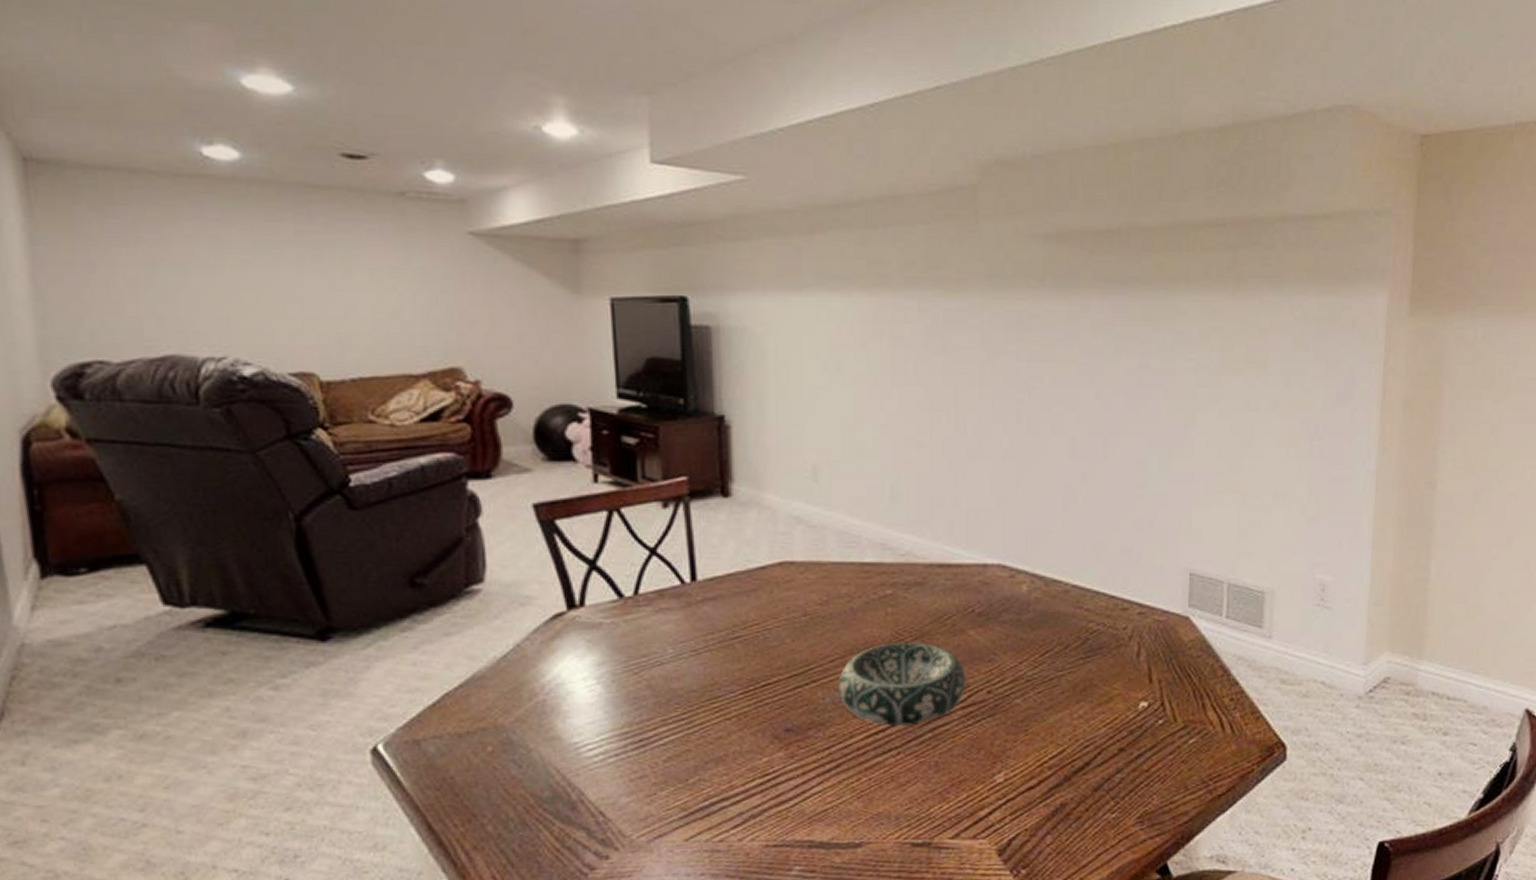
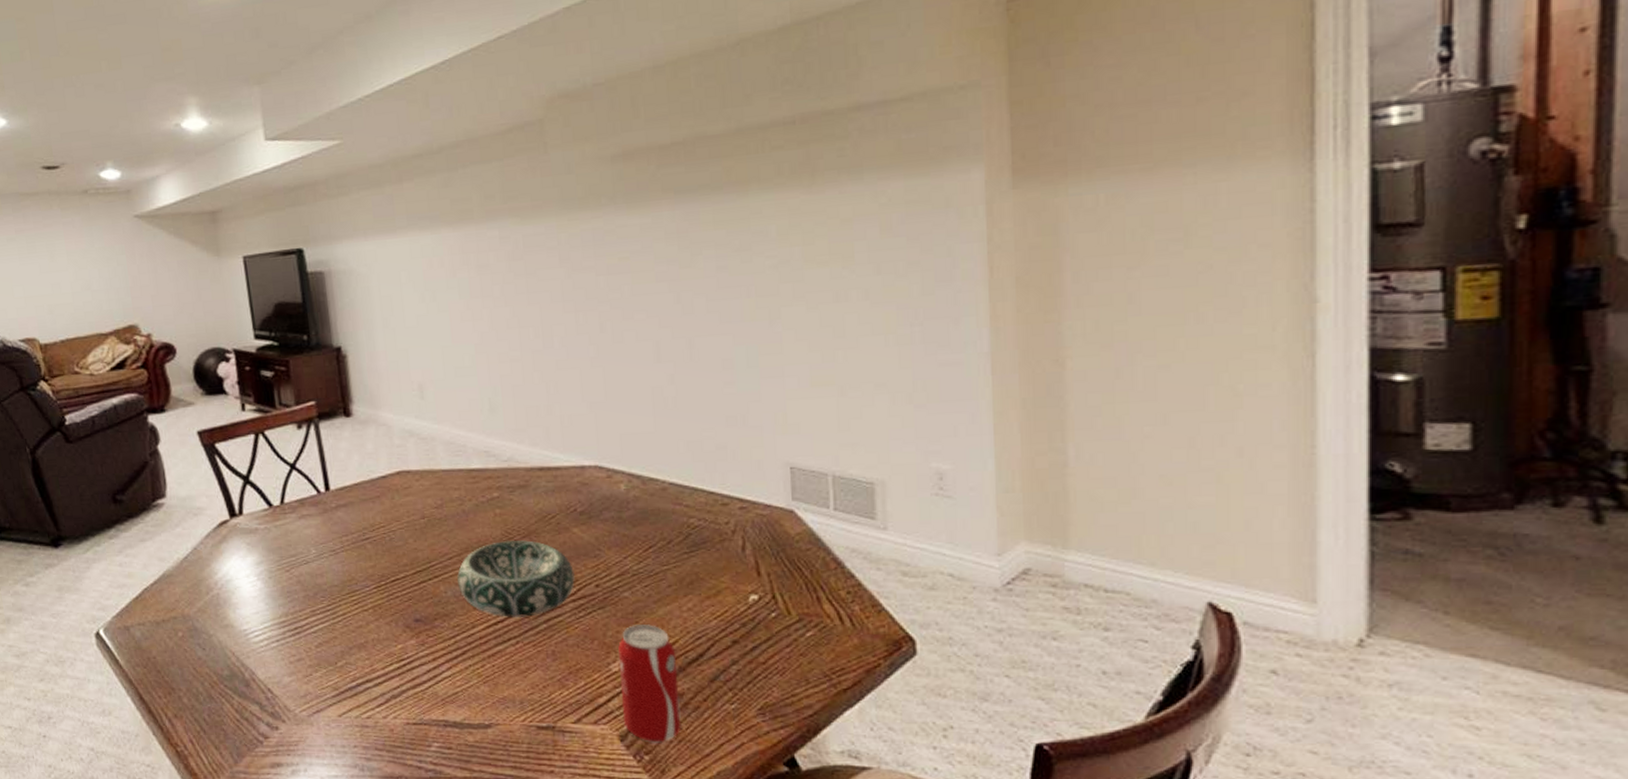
beverage can: none [1004,733,1063,856] -> present [618,624,682,743]

